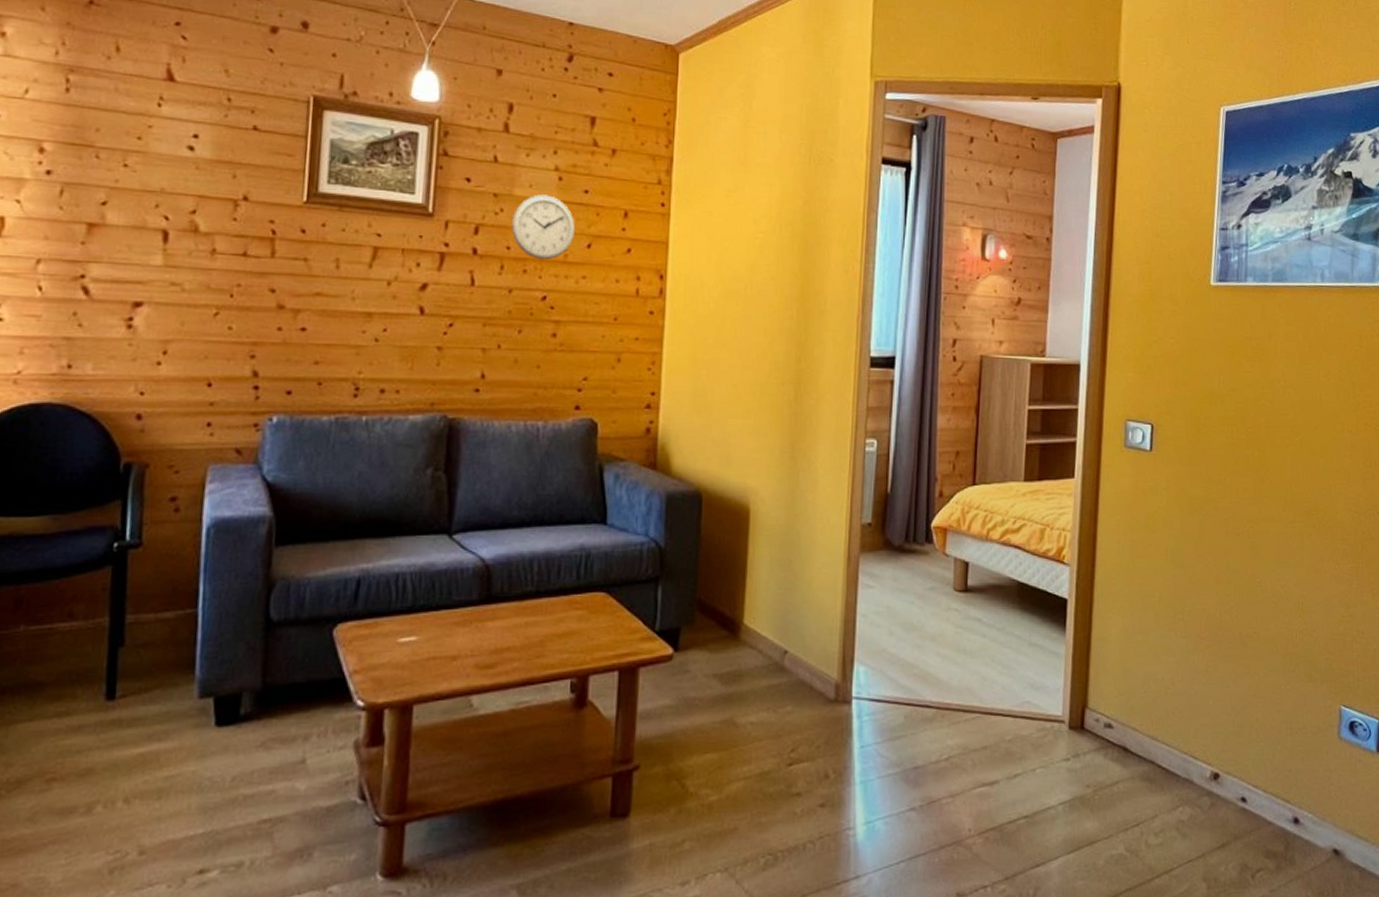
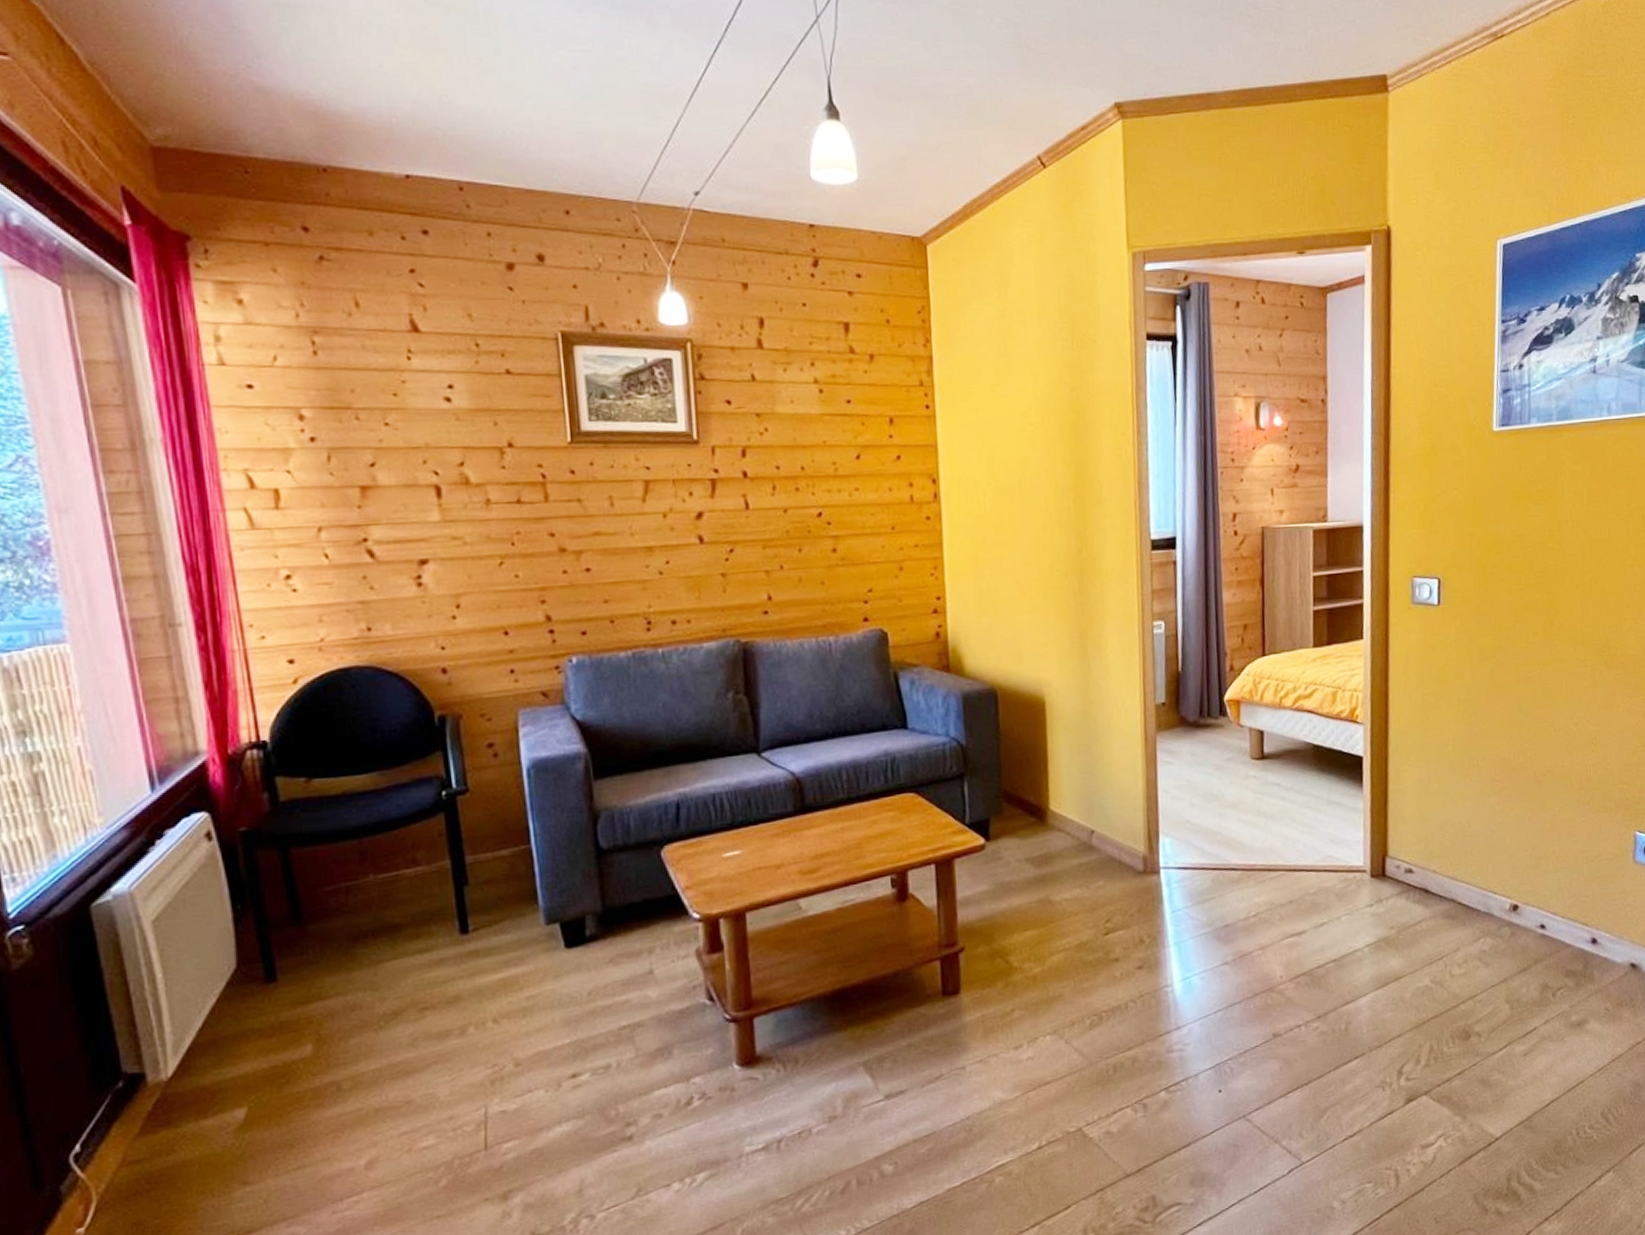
wall clock: present [511,194,576,261] -> none [777,409,843,477]

